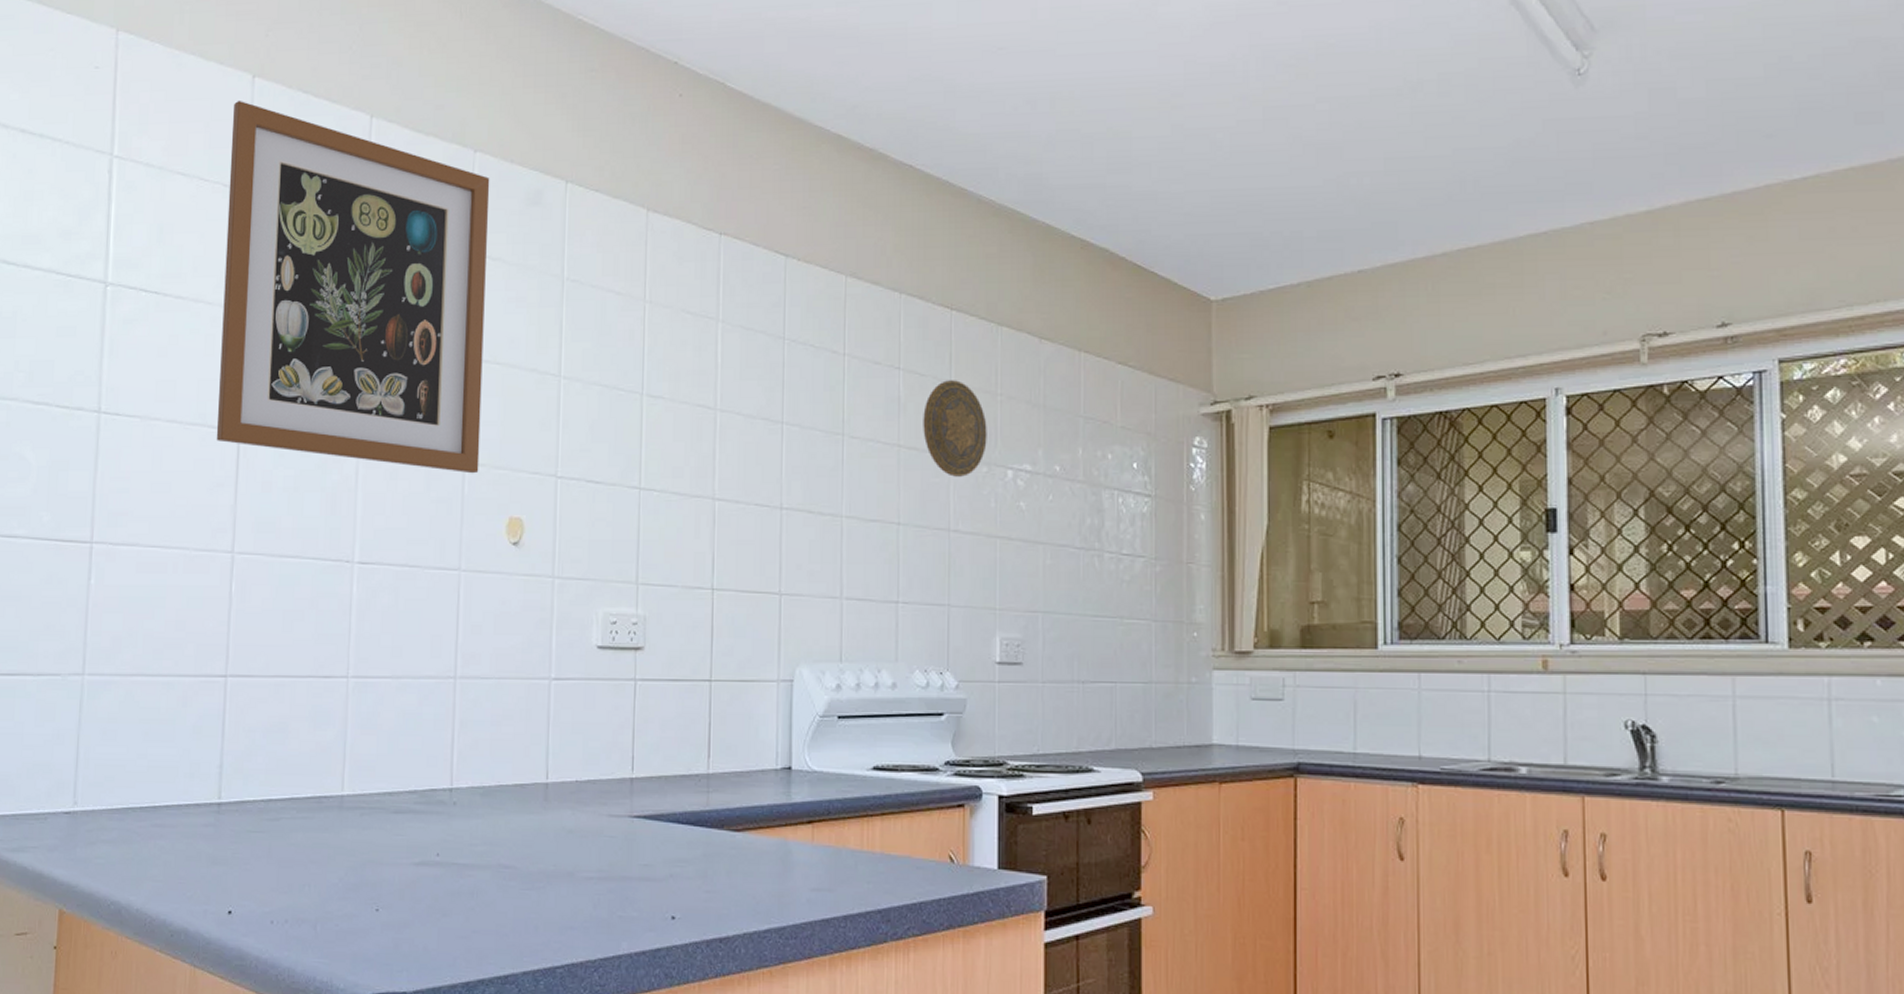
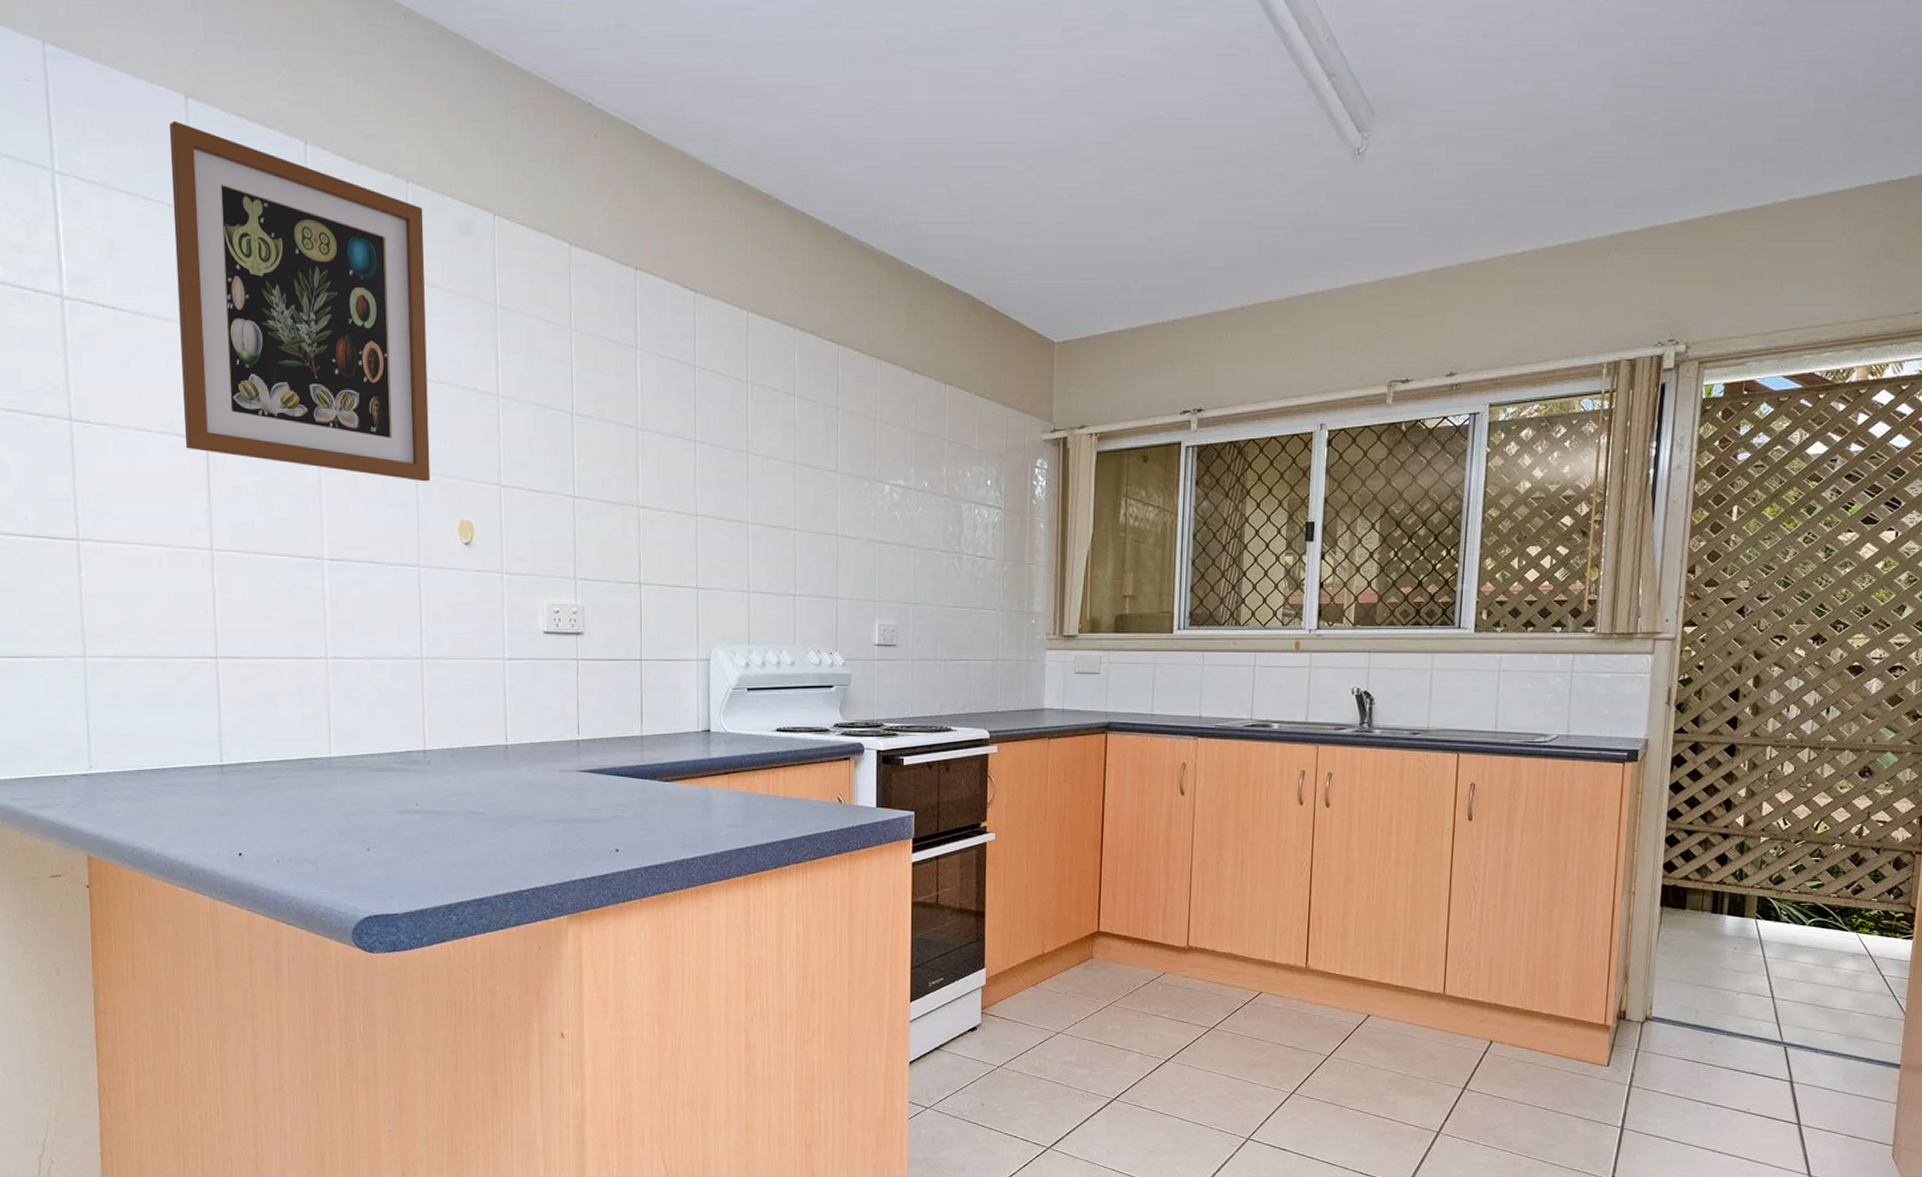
decorative plate: present [923,380,987,477] -> none [815,407,868,490]

